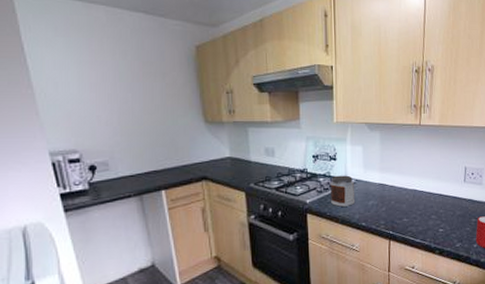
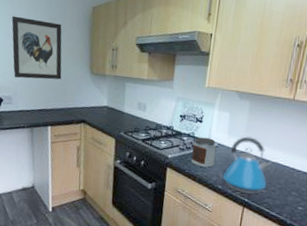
wall art: none [93,63,170,139] -> present [11,16,62,80]
kettle: none [361,168,409,226] -> present [219,136,271,194]

